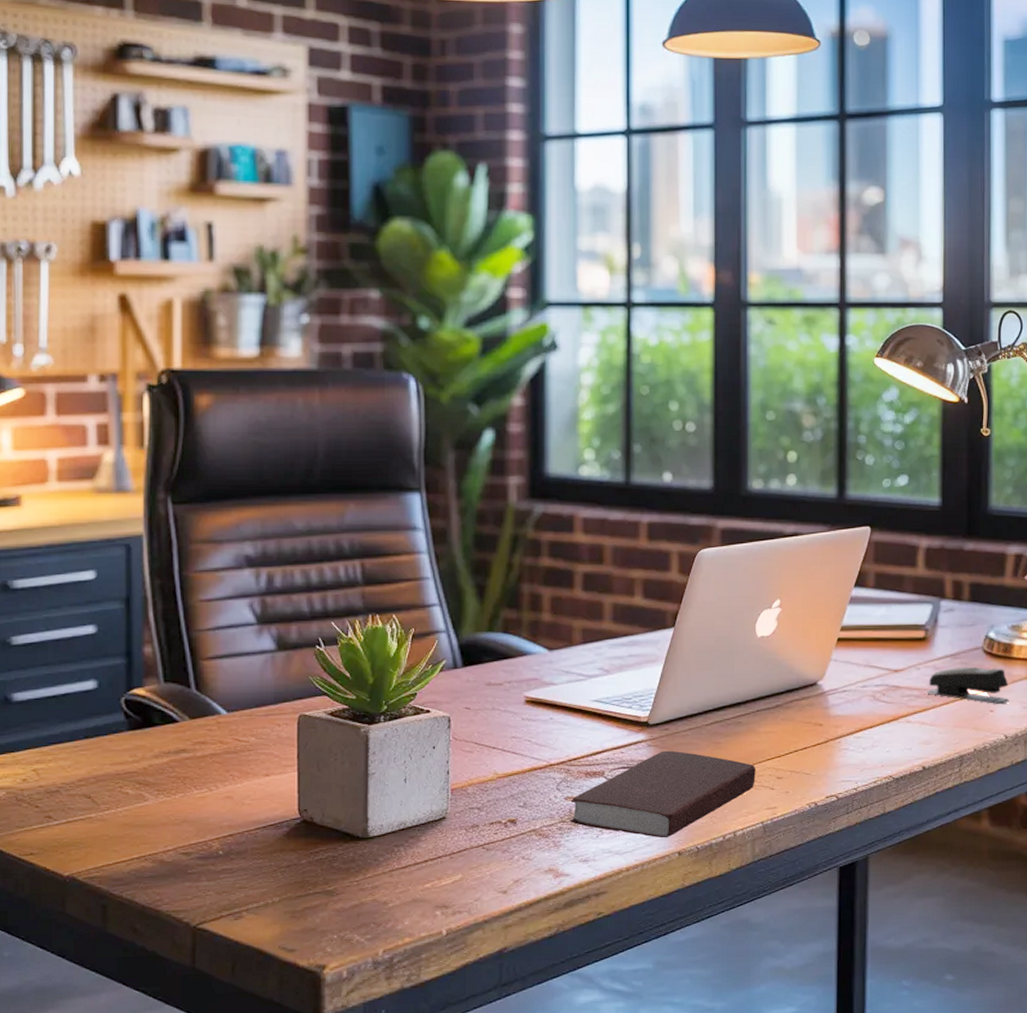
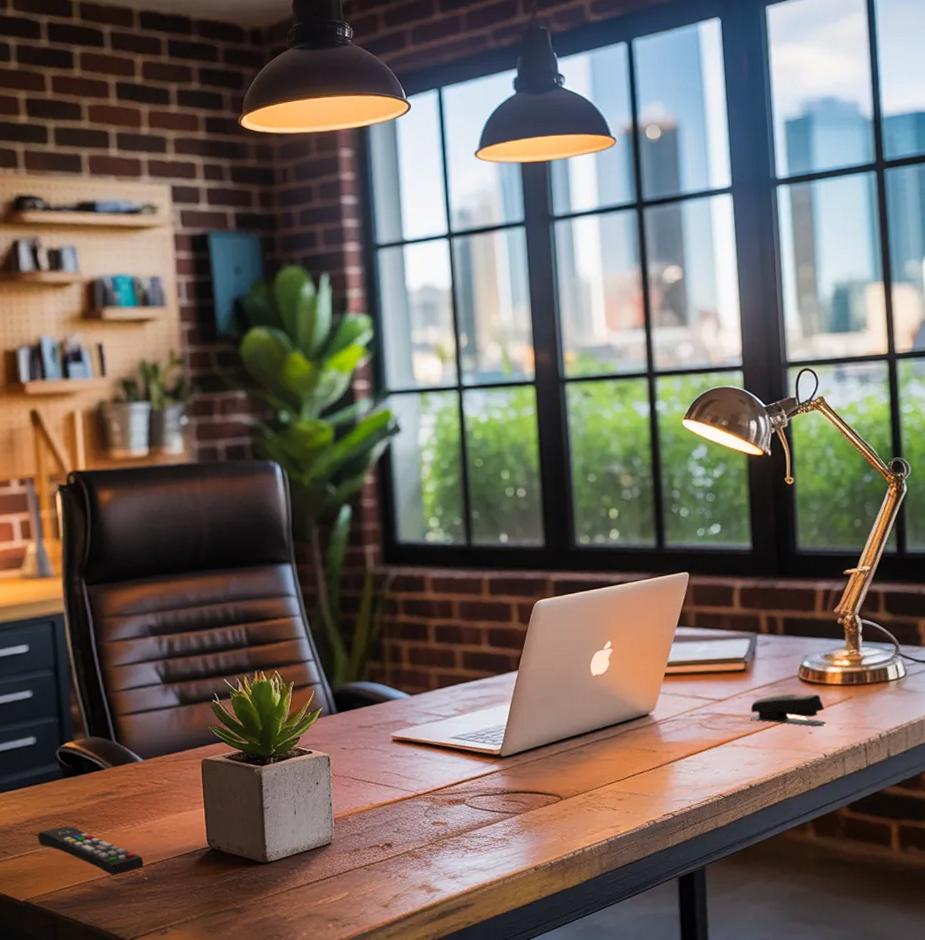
remote control: none [91,788,219,848] -> present [37,826,143,875]
book: present [569,750,755,838] -> none [437,778,599,856]

